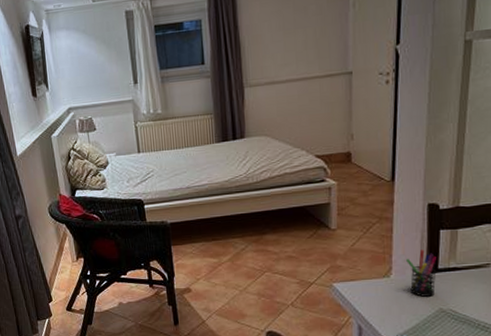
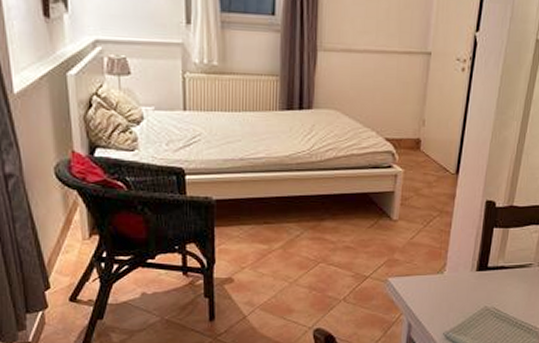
pen holder: present [405,249,437,297] -> none [459,247,488,294]

